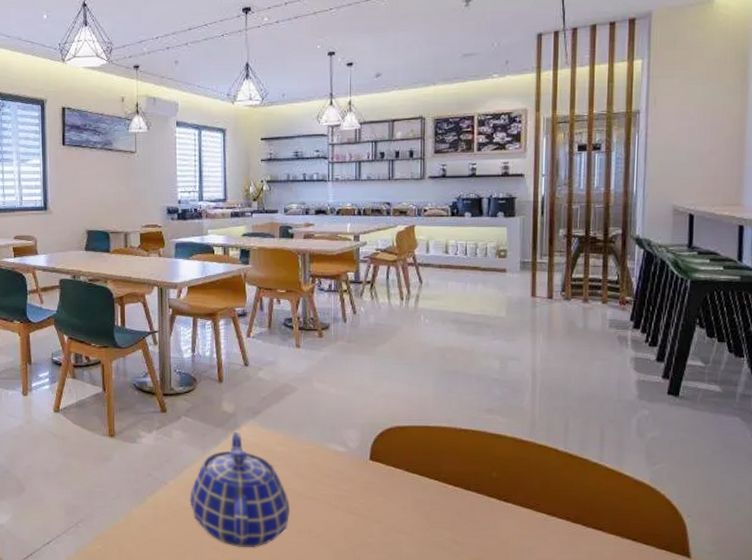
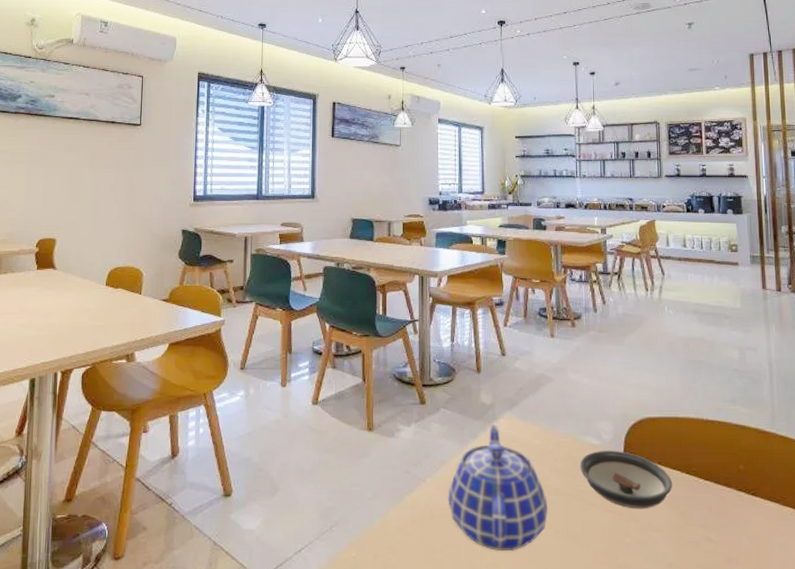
saucer: none [324,457,420,513] -> present [580,450,673,509]

